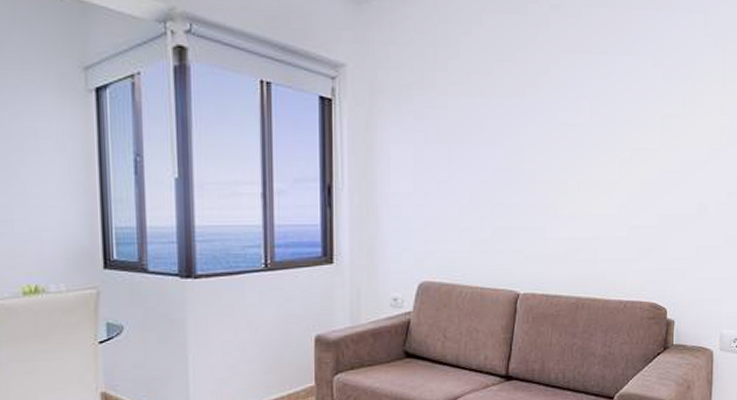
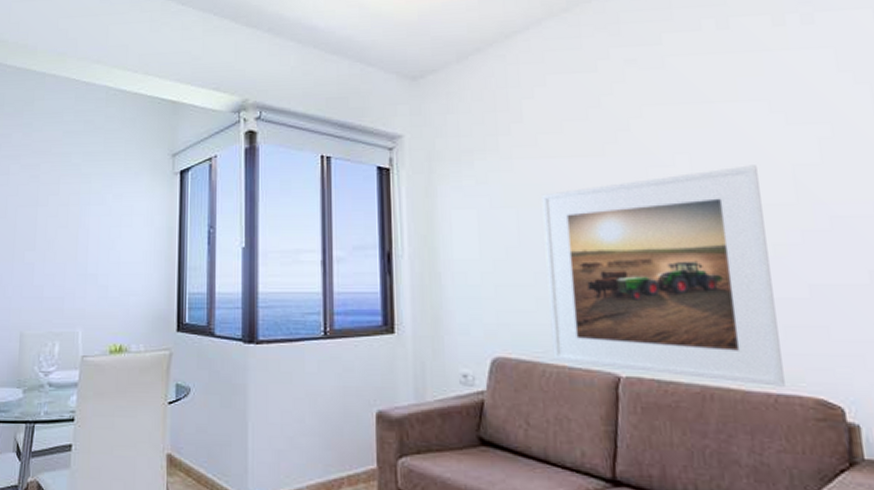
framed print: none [469,113,638,295] -> present [541,165,785,387]

